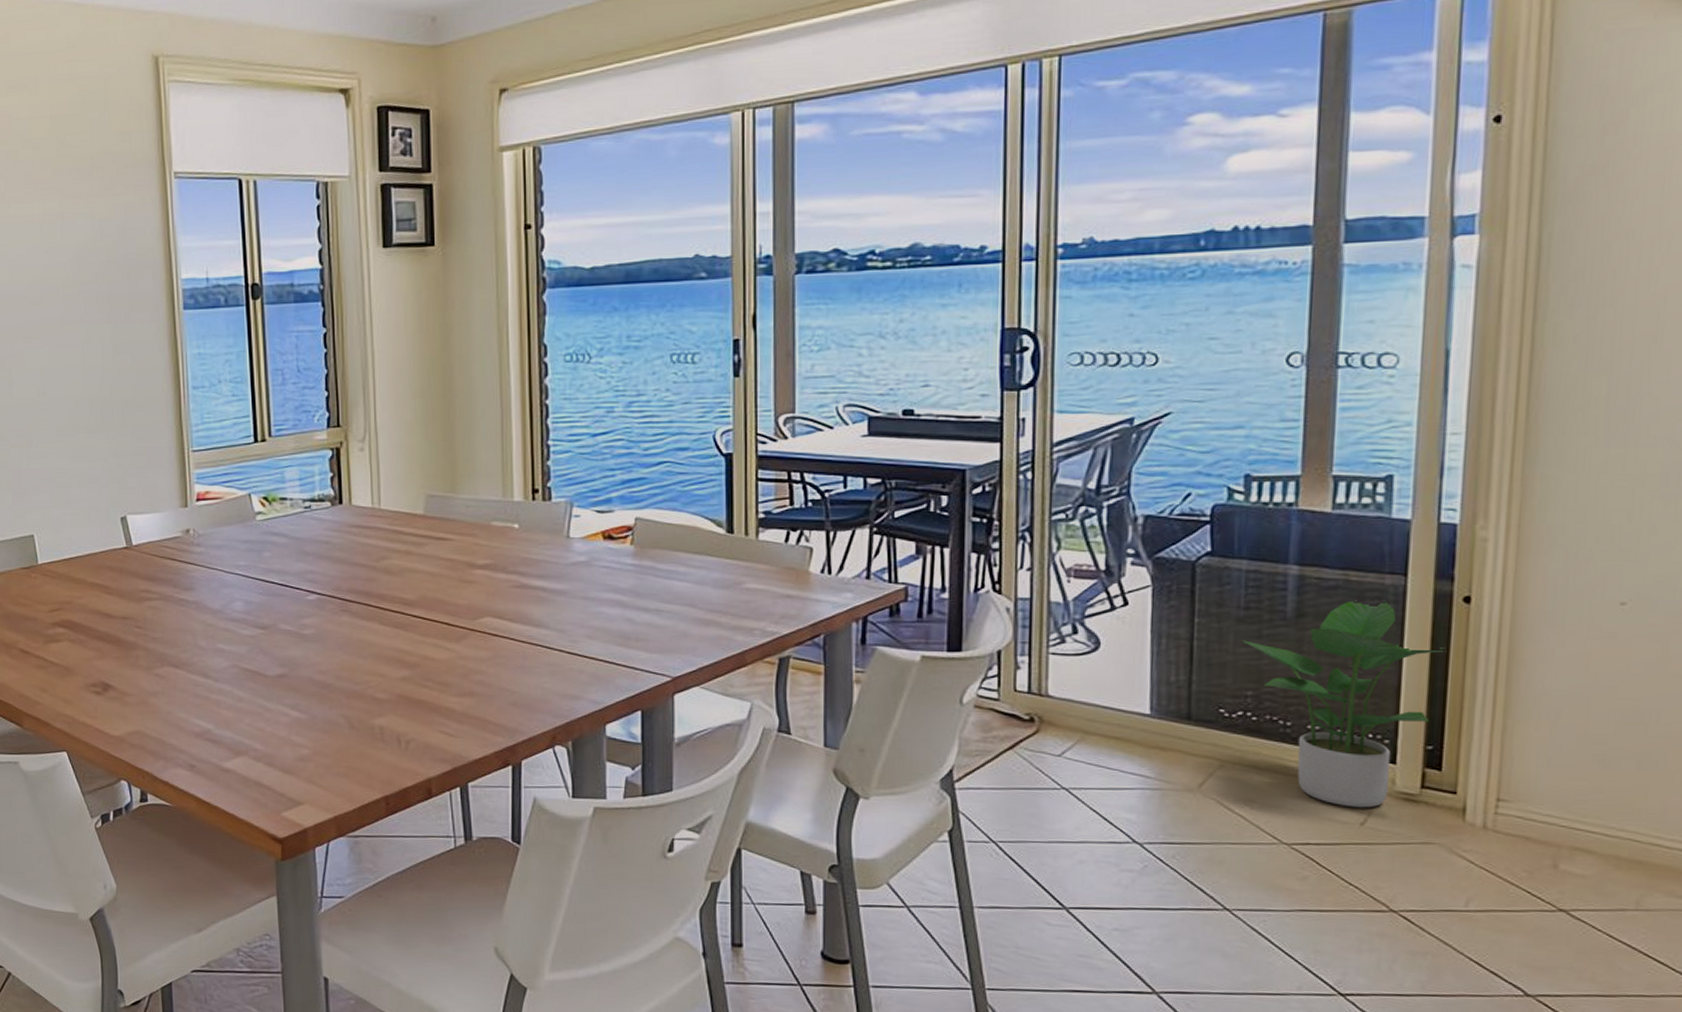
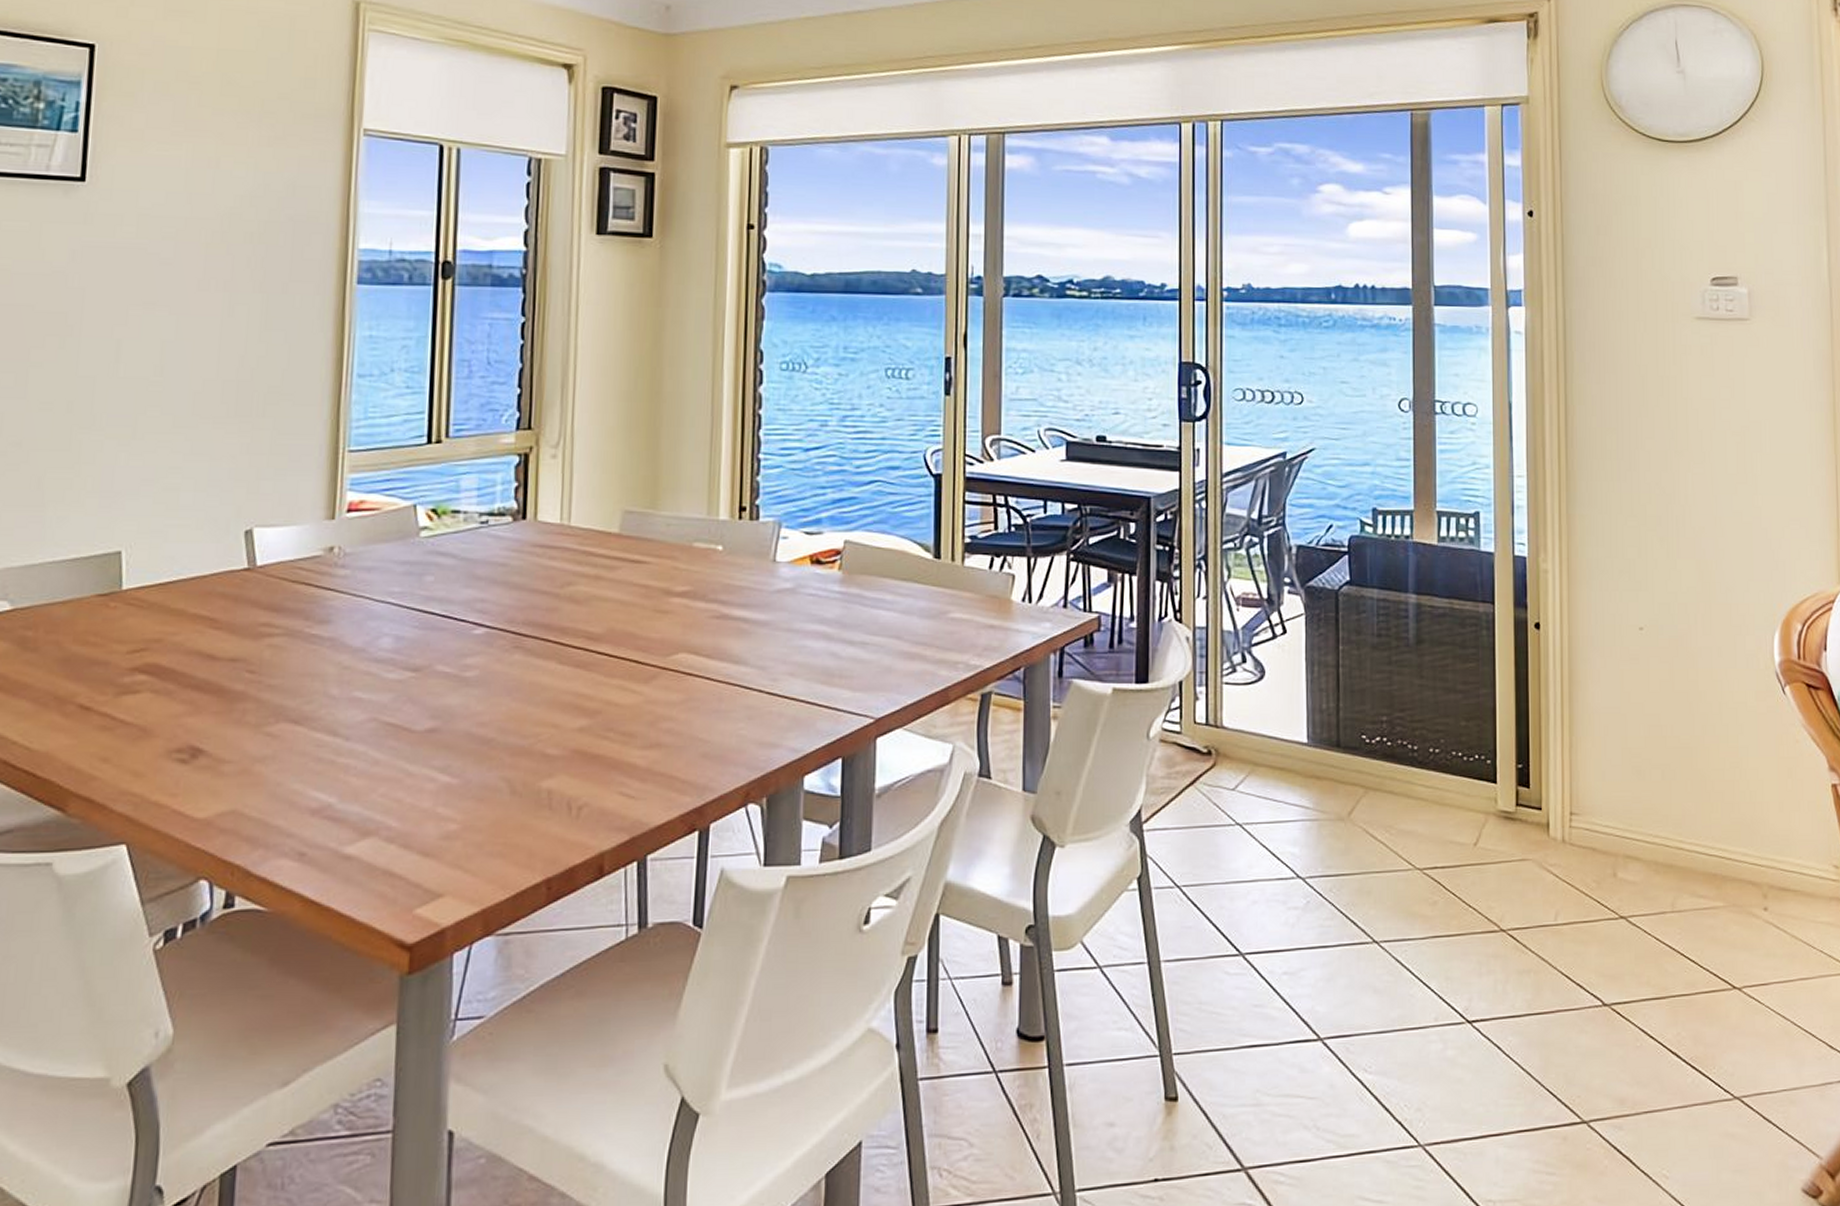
potted plant: present [1241,600,1447,808] -> none [1376,627,1526,829]

